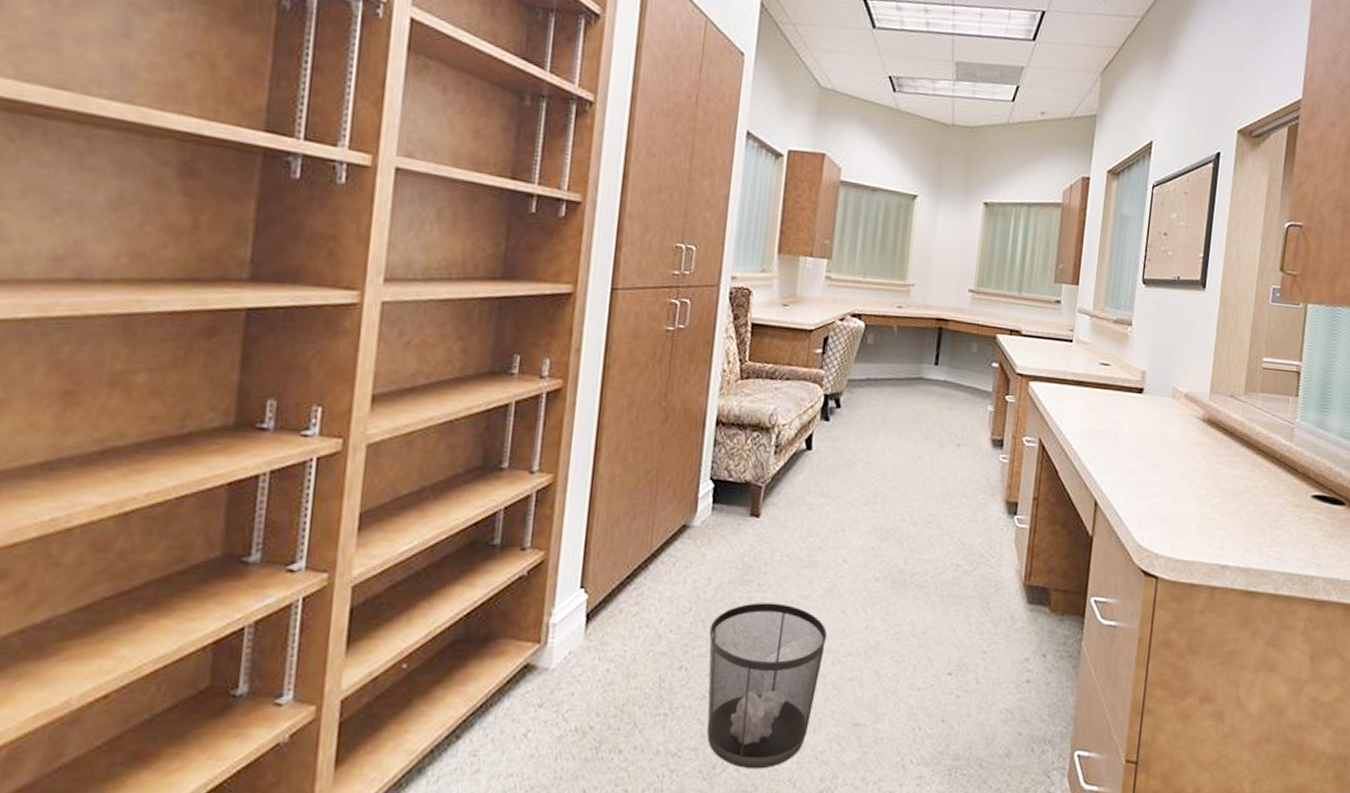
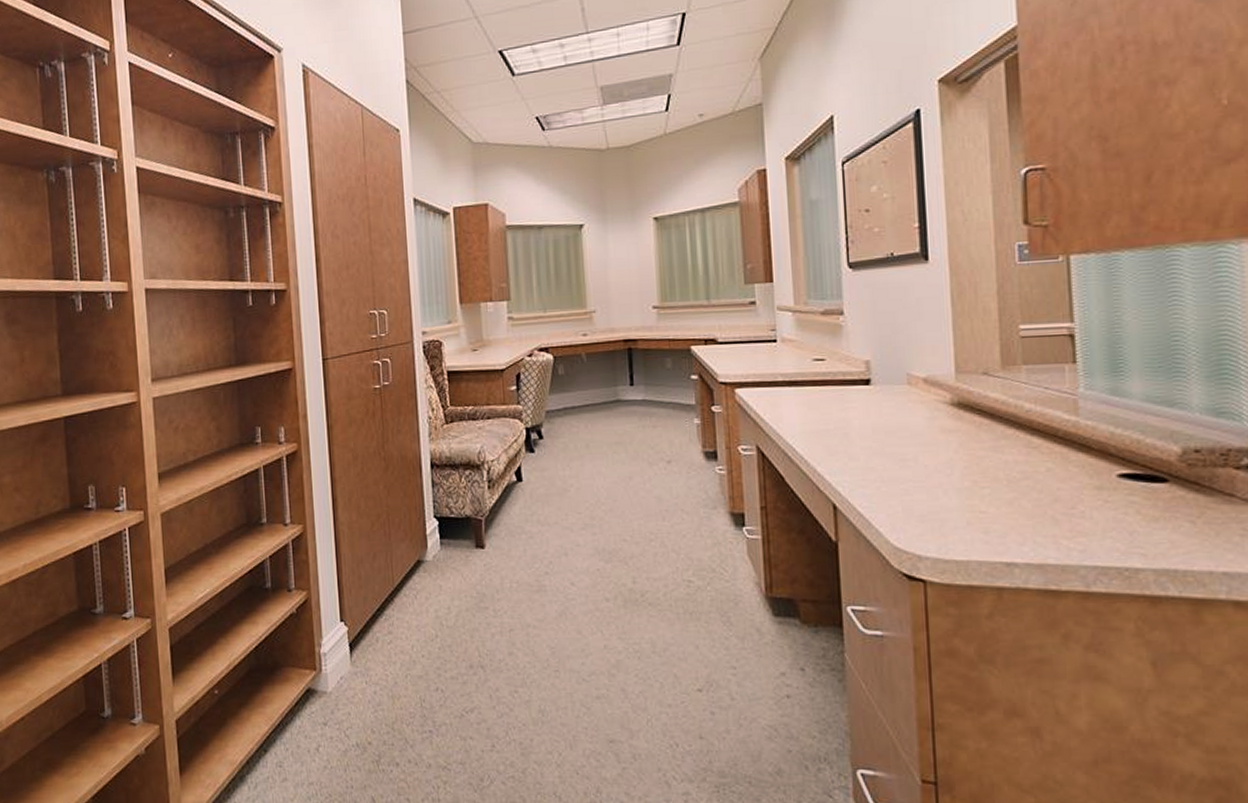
waste bin: present [706,603,827,769] -> none [456,627,568,783]

